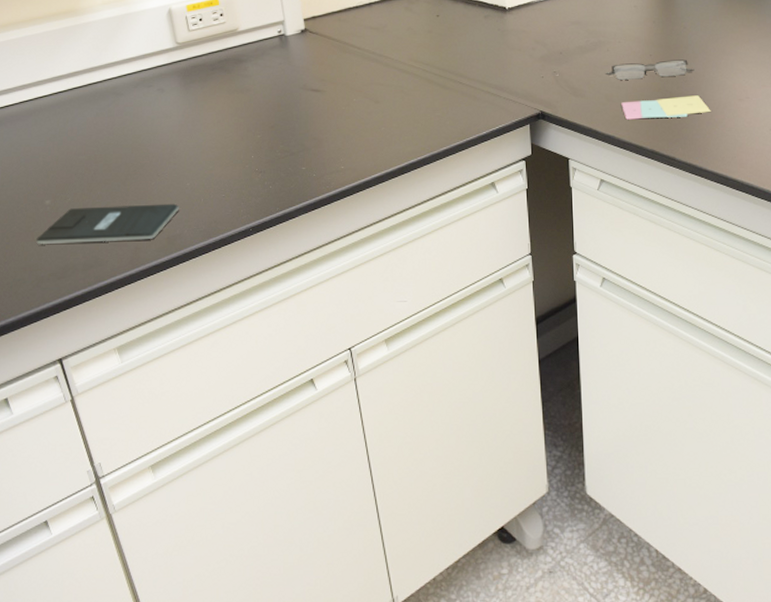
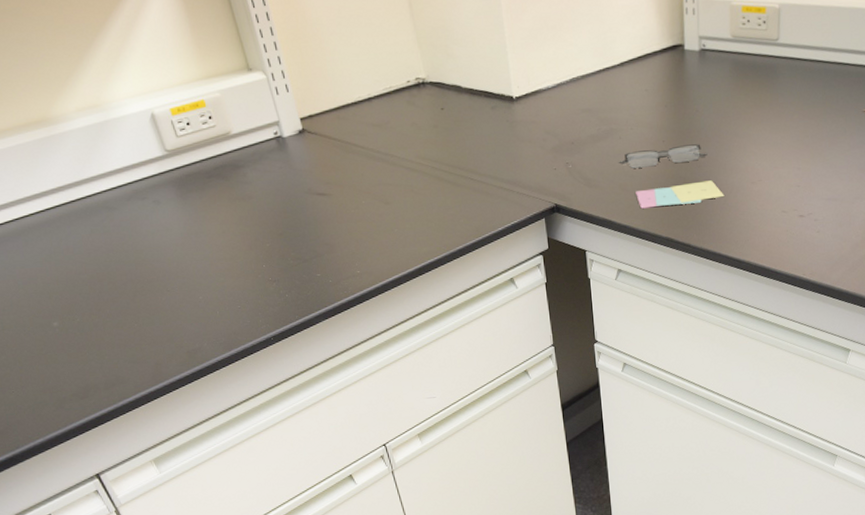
calculator: present [36,203,179,244] -> none [50,317,195,366]

